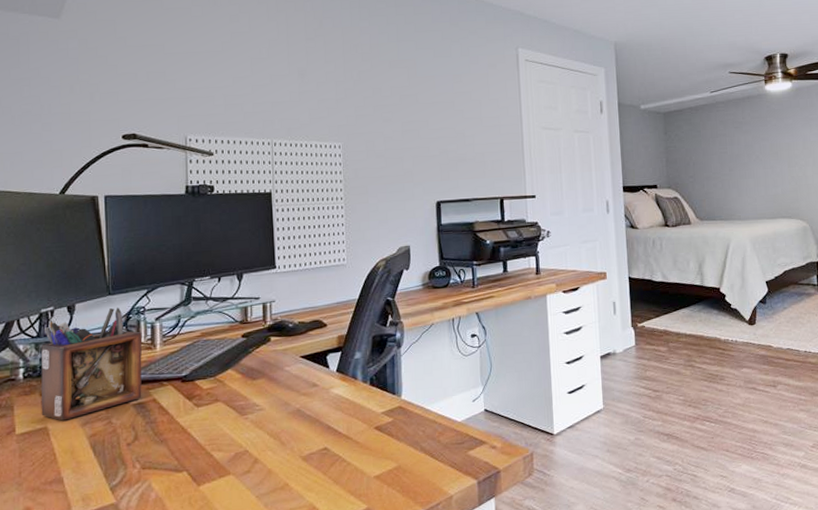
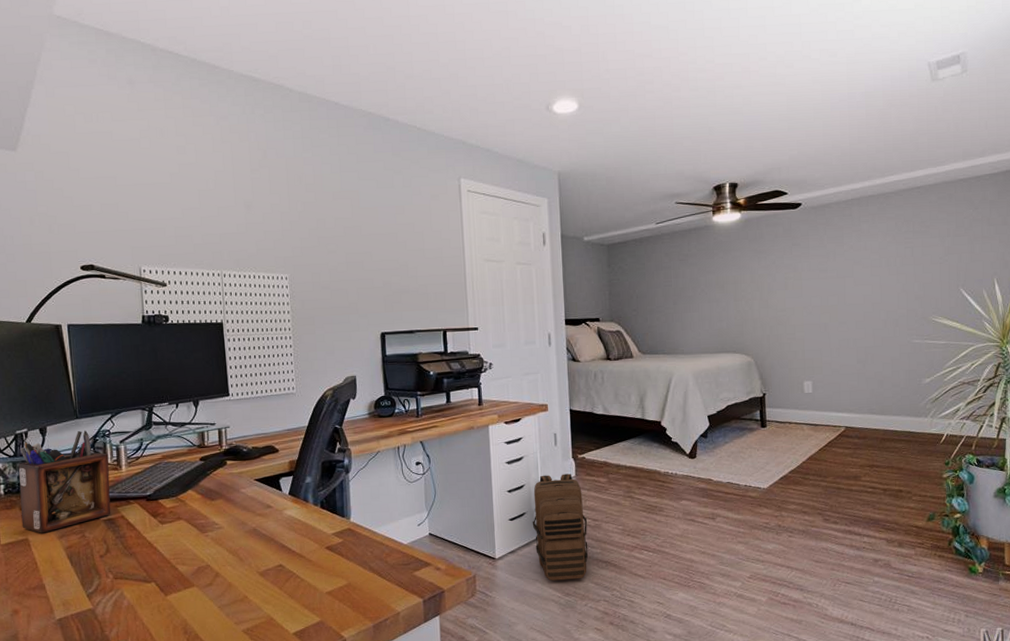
backpack: none [591,343,649,457] -> present [532,473,588,581]

